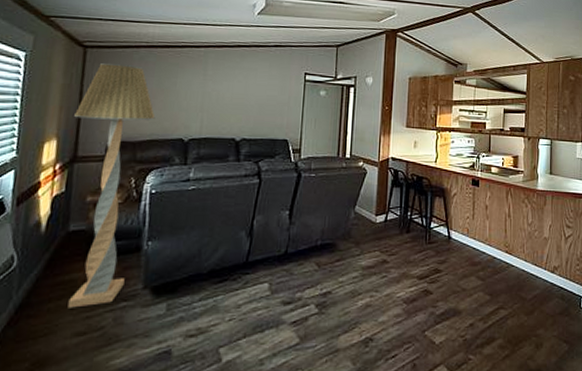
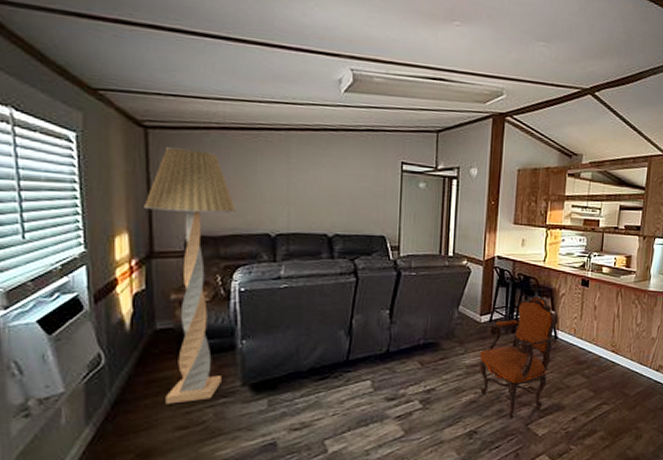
armchair: none [374,195,451,325] -> present [479,295,559,419]

